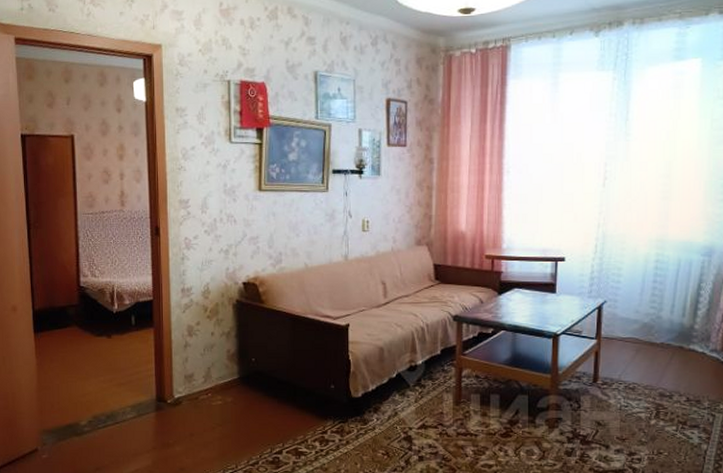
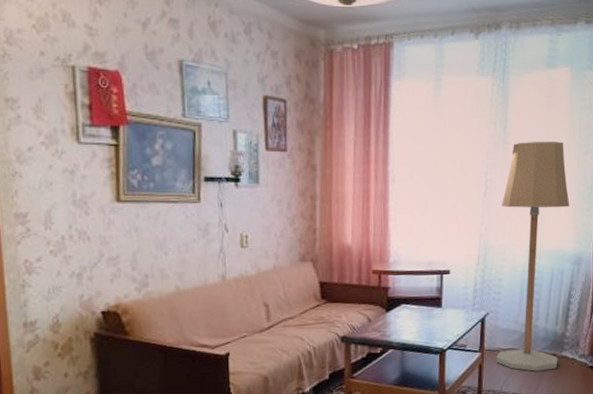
floor lamp: none [613,132,700,363] -> present [496,141,570,371]

